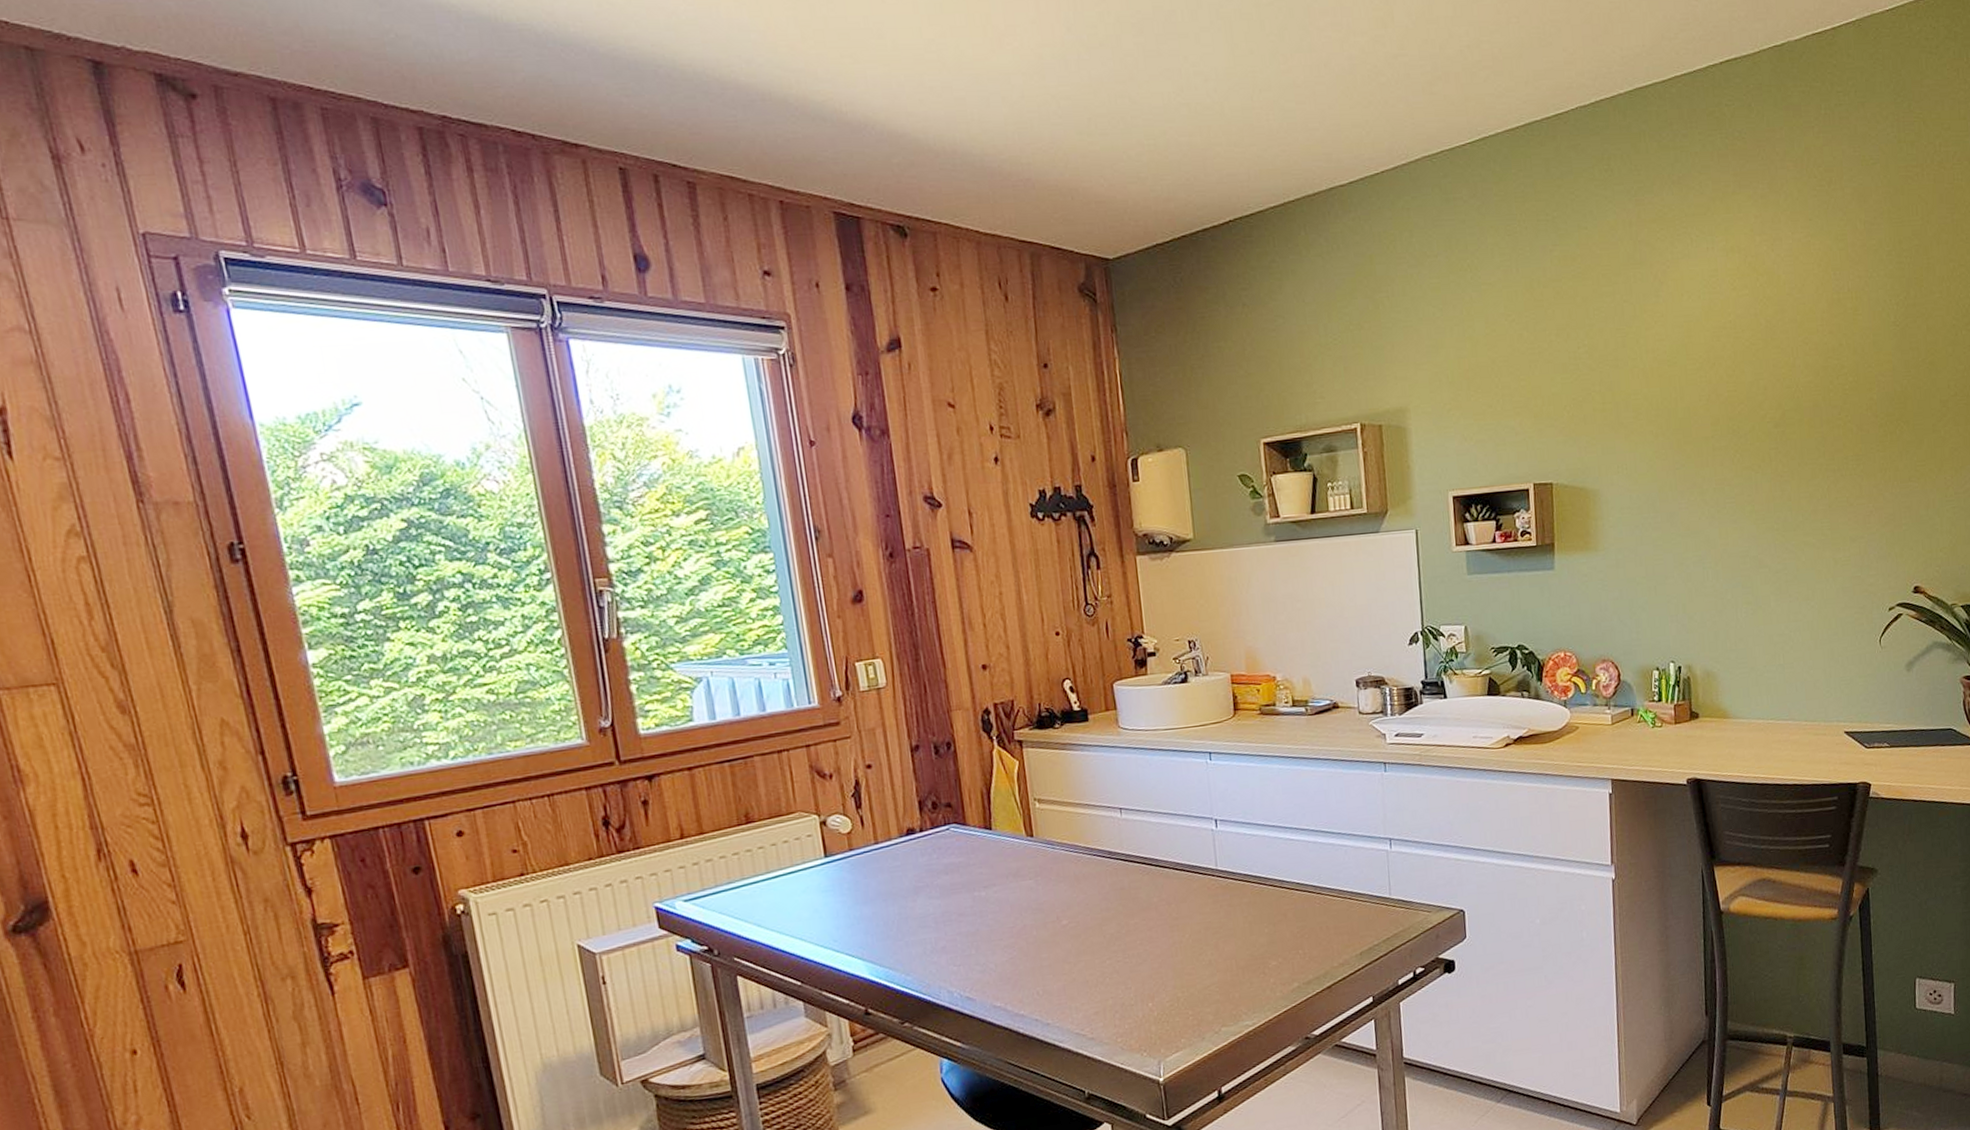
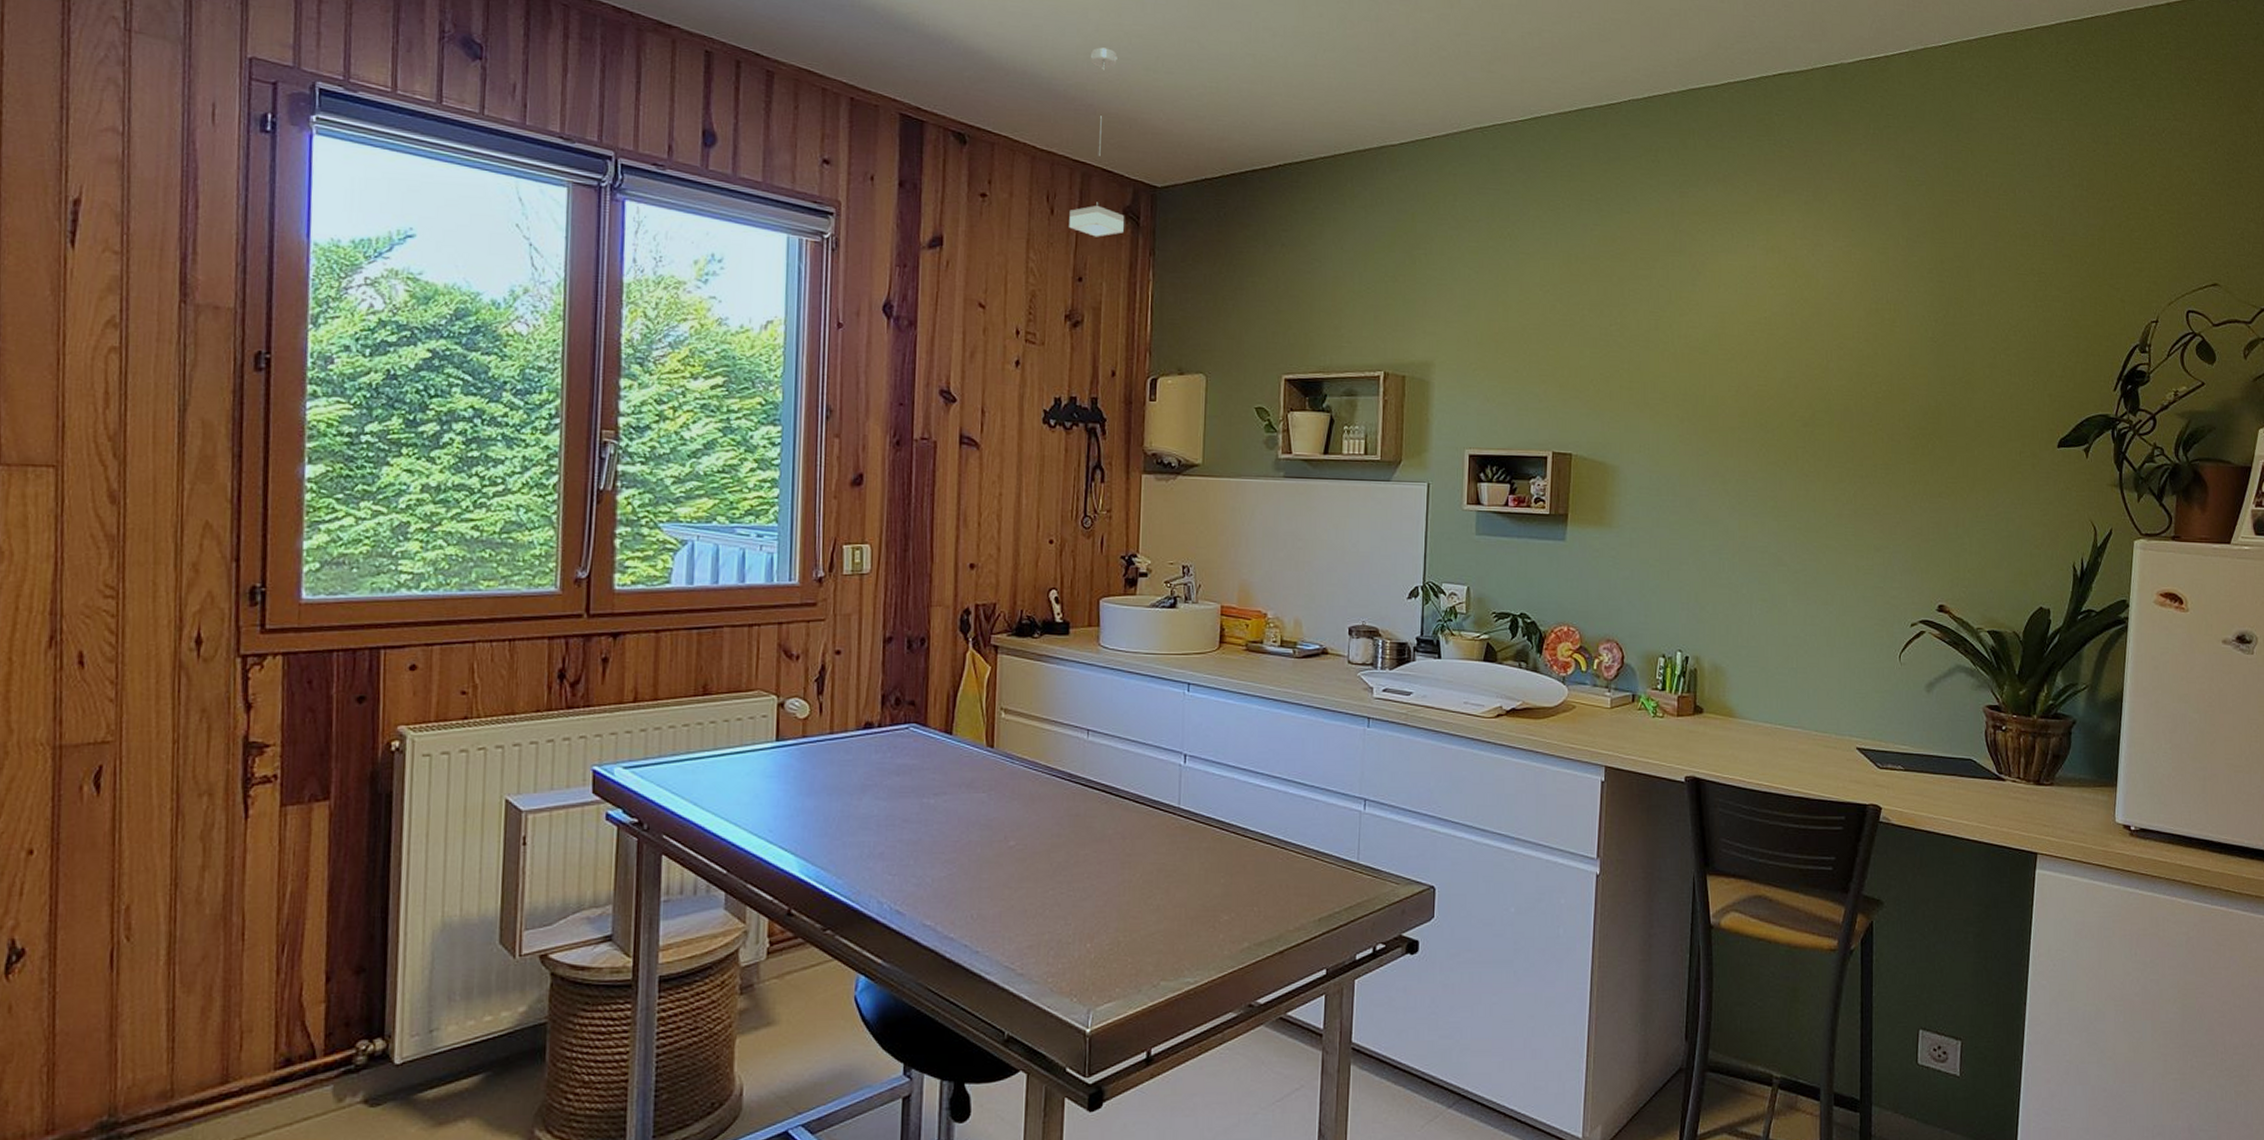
pendant lamp: none [1020,115,1082,320] -> present [1069,47,1125,237]

